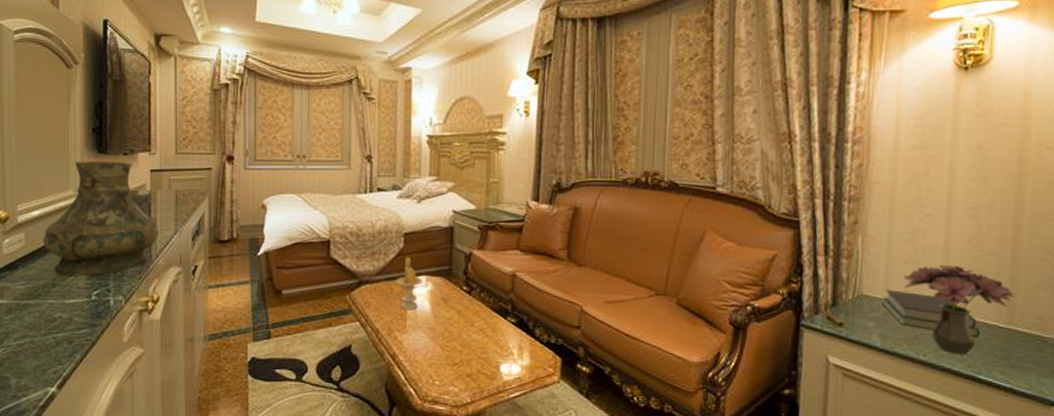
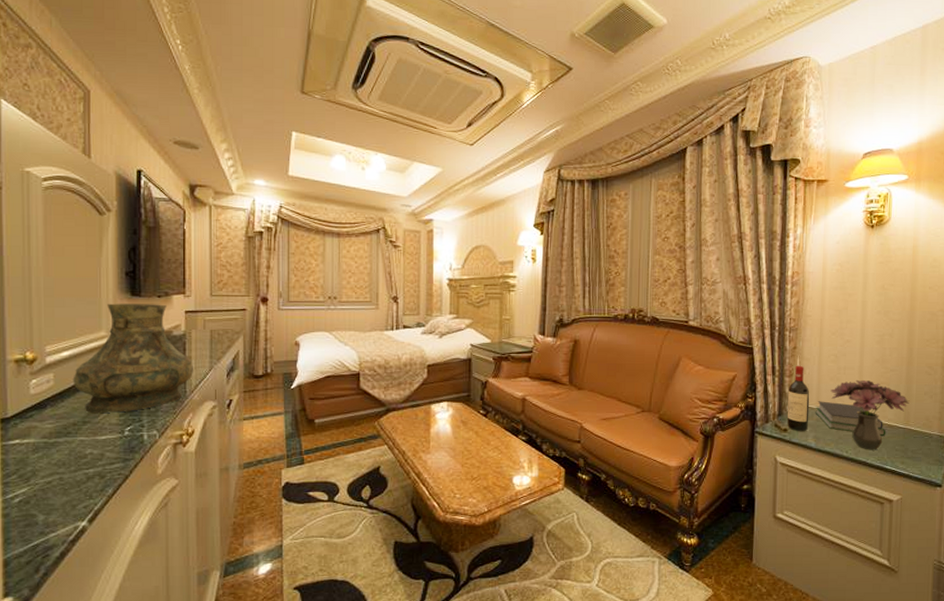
candle: present [397,257,423,310] -> none [421,386,444,433]
wine bottle: none [844,244,875,328] -> present [787,365,810,432]

